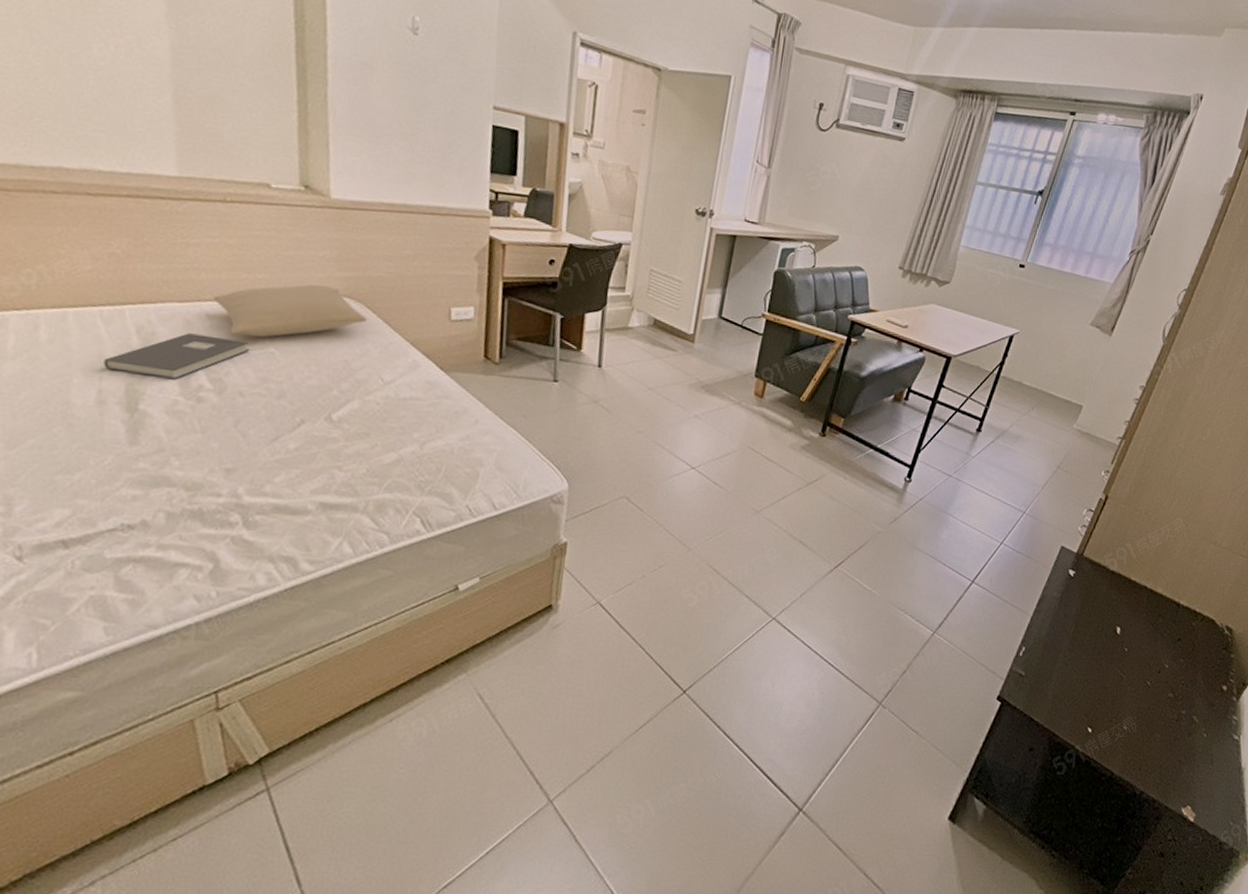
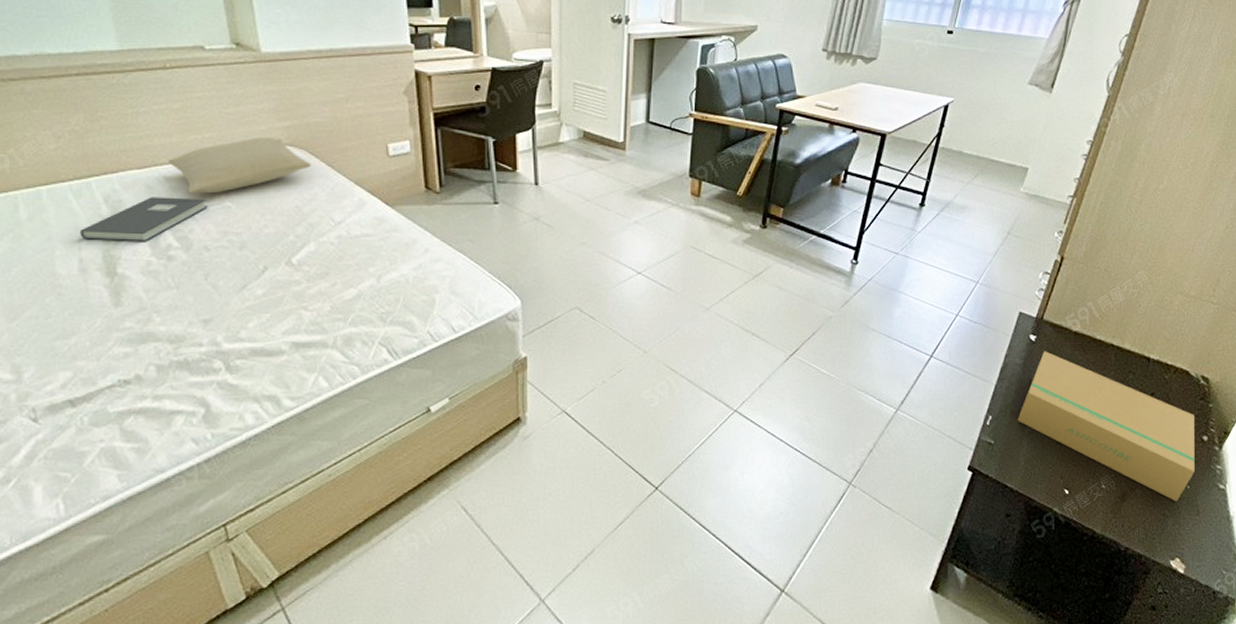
box: none [1049,587,1216,749] -> present [1017,351,1195,501]

